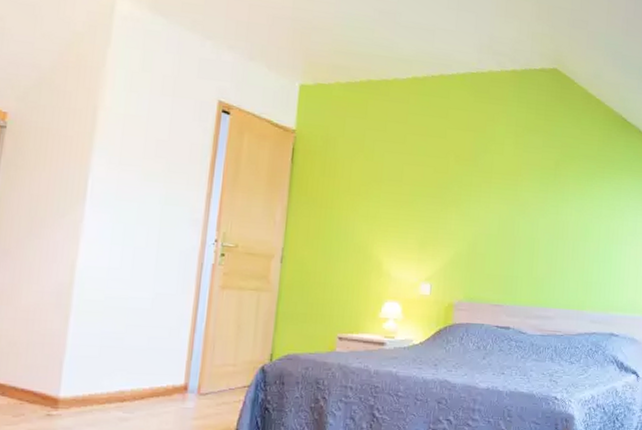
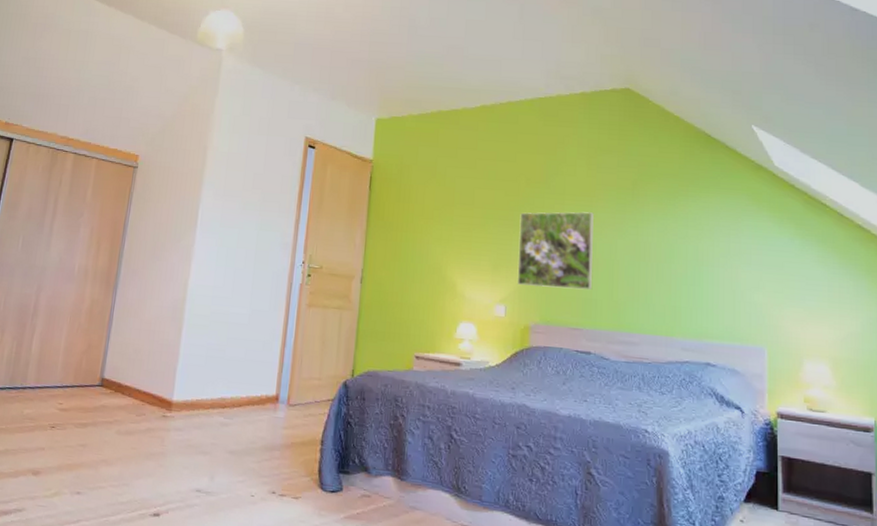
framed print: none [444,190,519,268] -> present [517,212,595,290]

